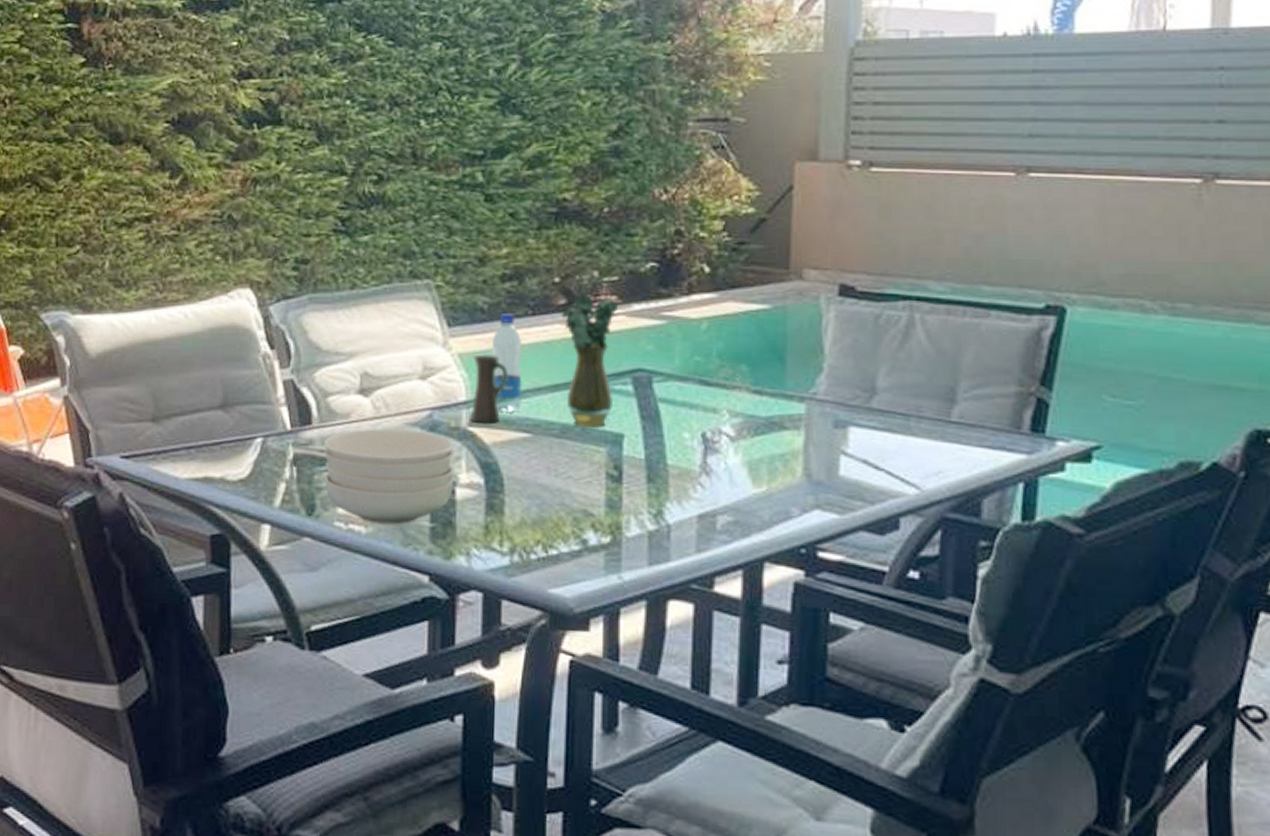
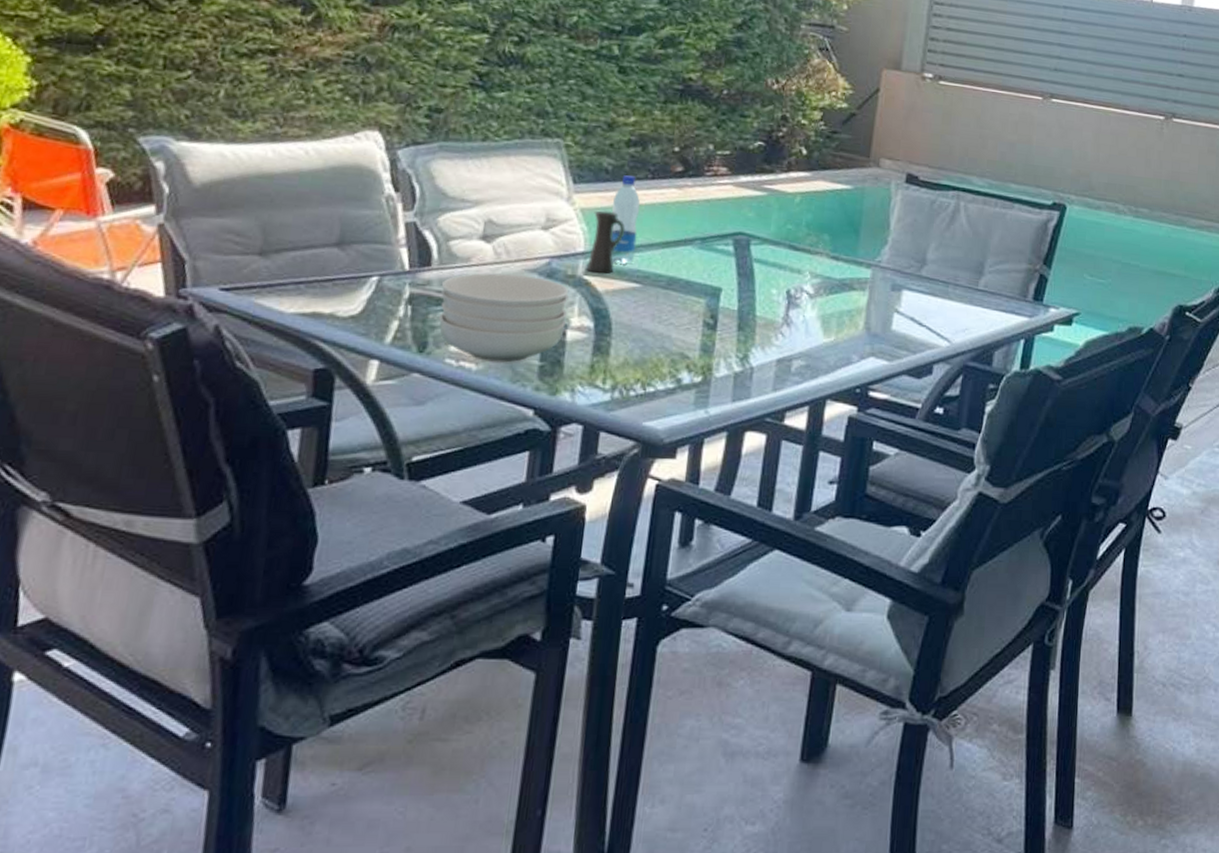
vase: present [561,289,619,429] -> none [674,159,729,283]

